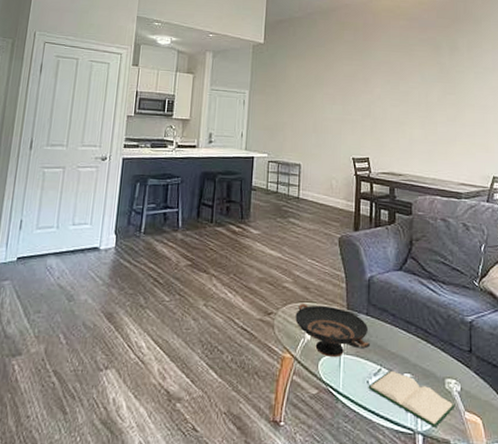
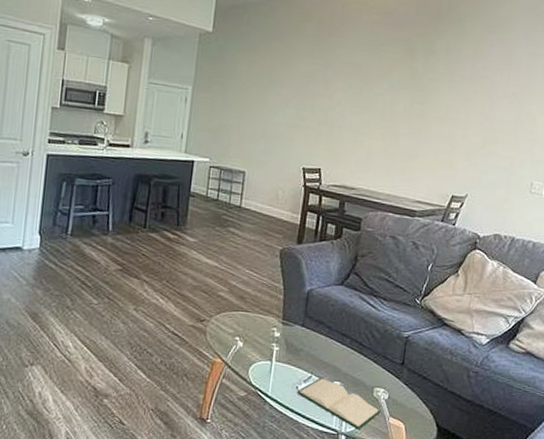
decorative bowl: present [295,304,370,358] -> none [228,313,303,365]

